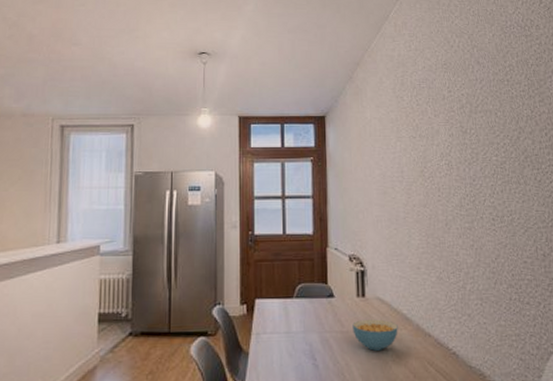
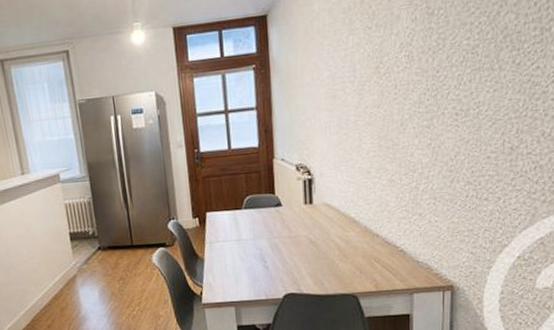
cereal bowl: present [352,319,398,351] -> none [300,223,346,252]

